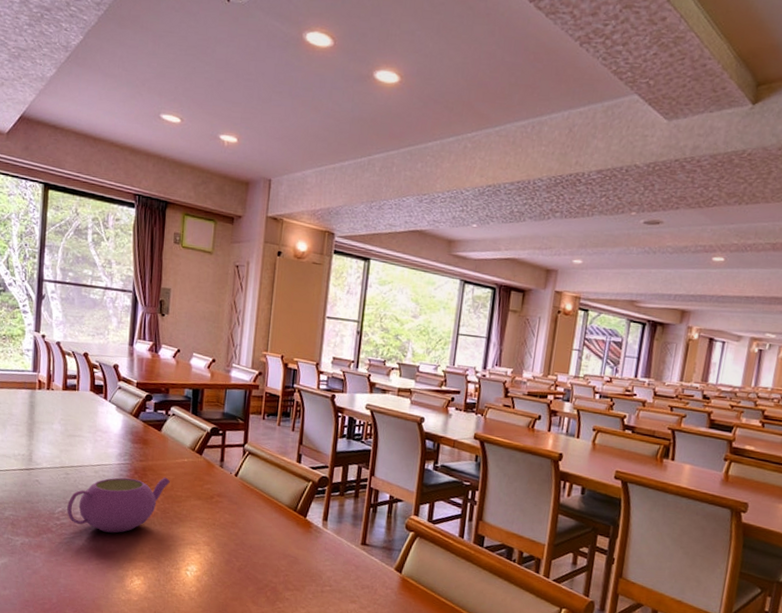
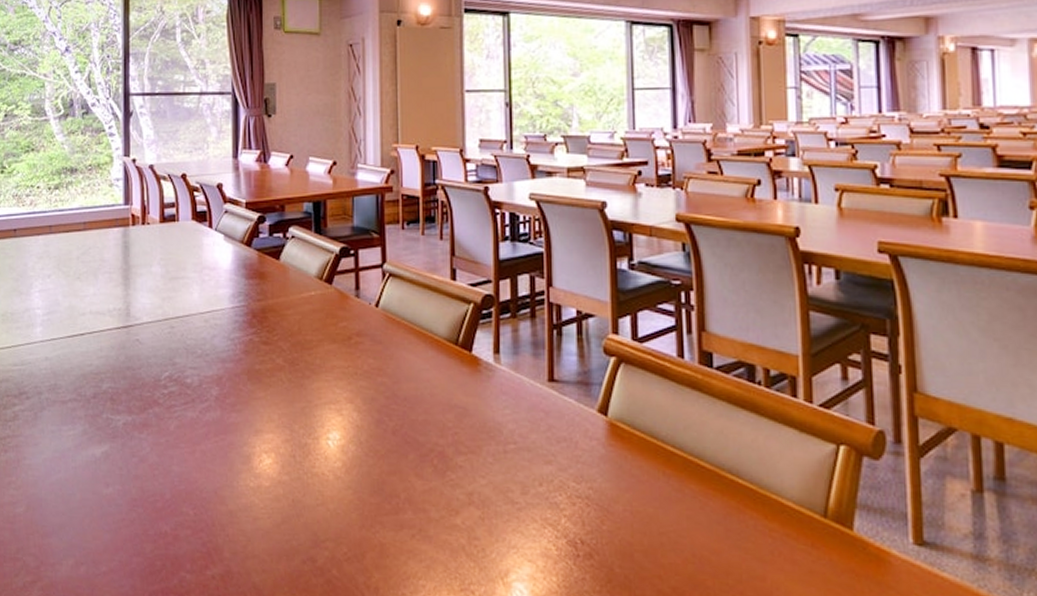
teapot: present [67,477,170,533] -> none [175,318,296,399]

